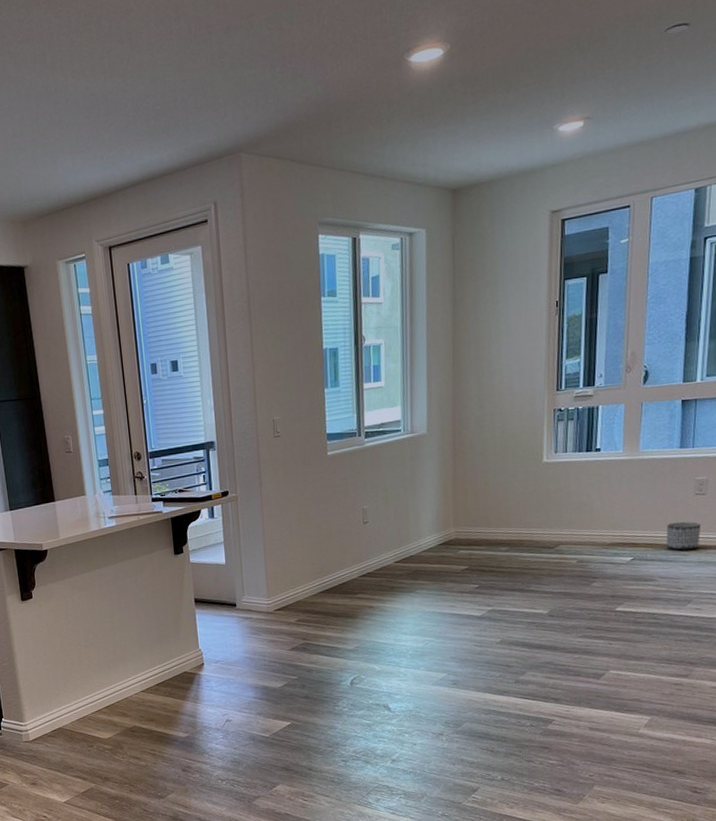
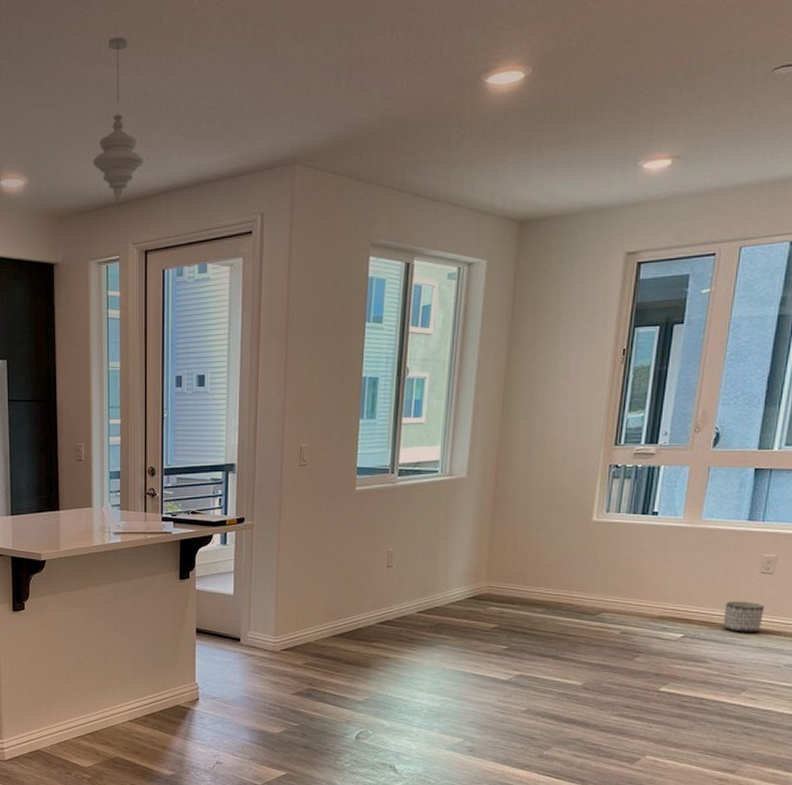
pendant light: none [49,42,99,203] -> present [92,37,144,202]

